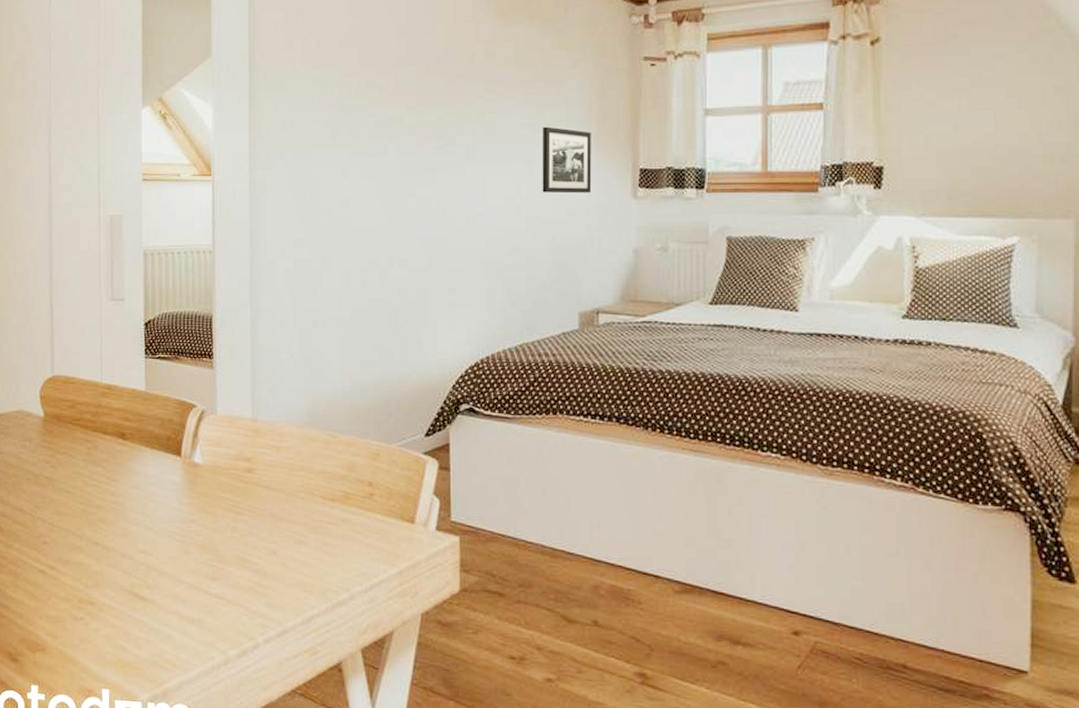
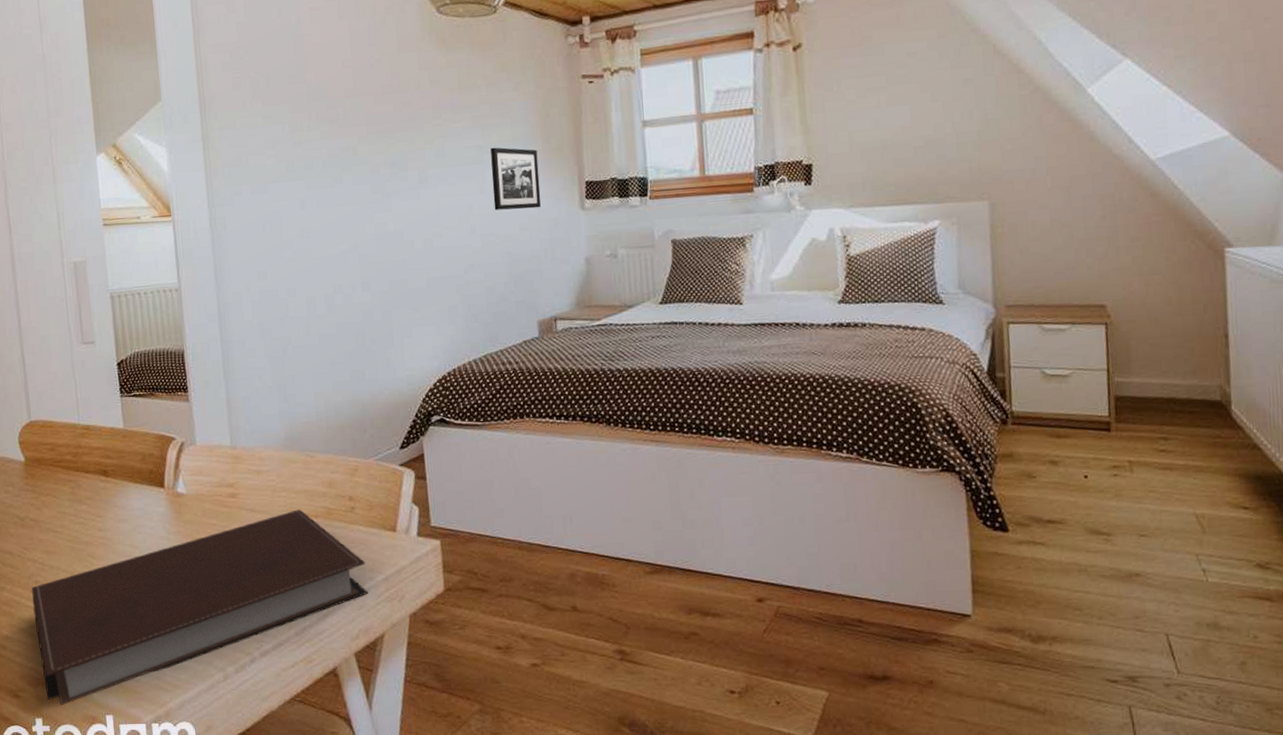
notebook: none [39,491,380,674] -> present [31,509,368,705]

